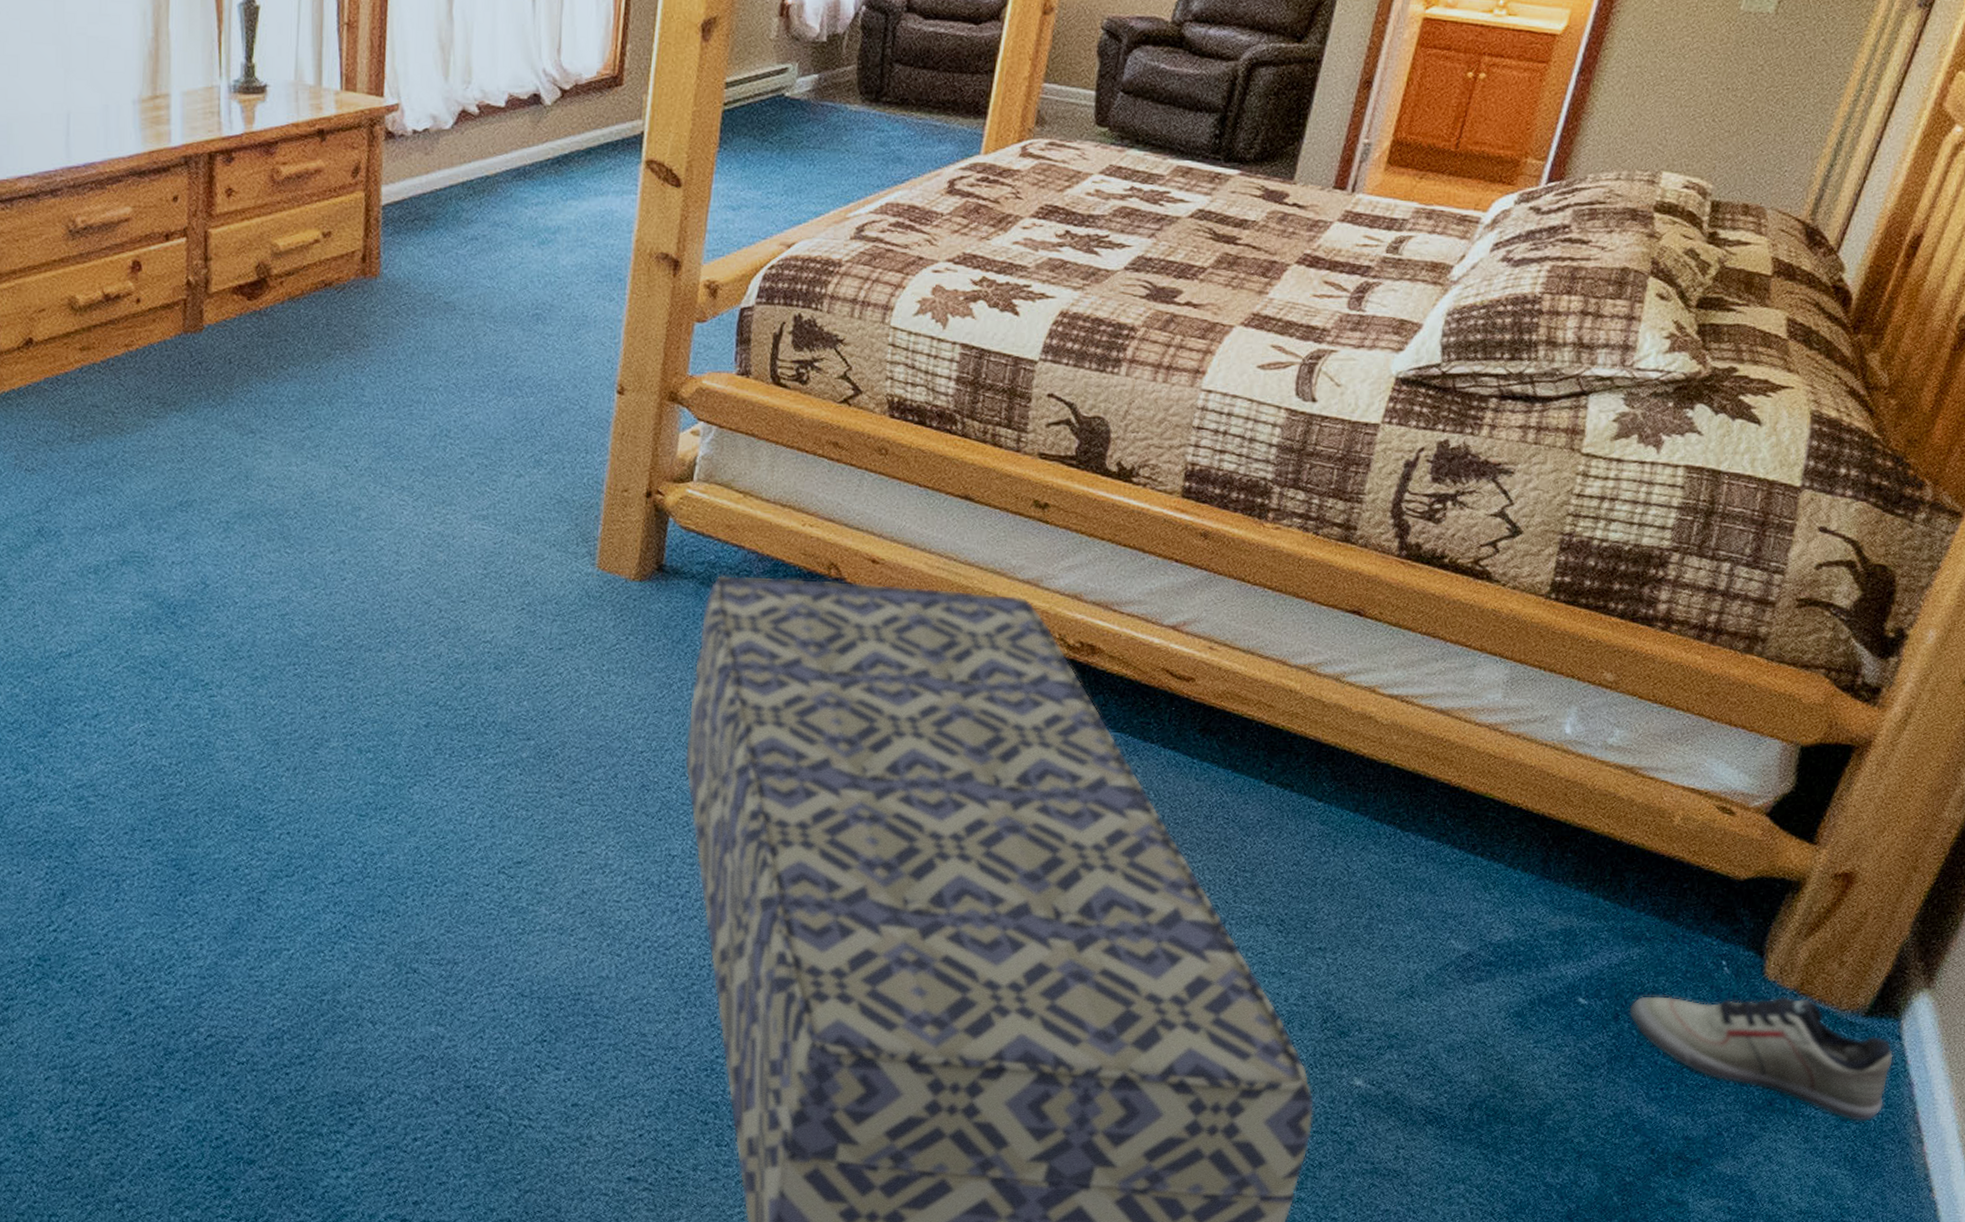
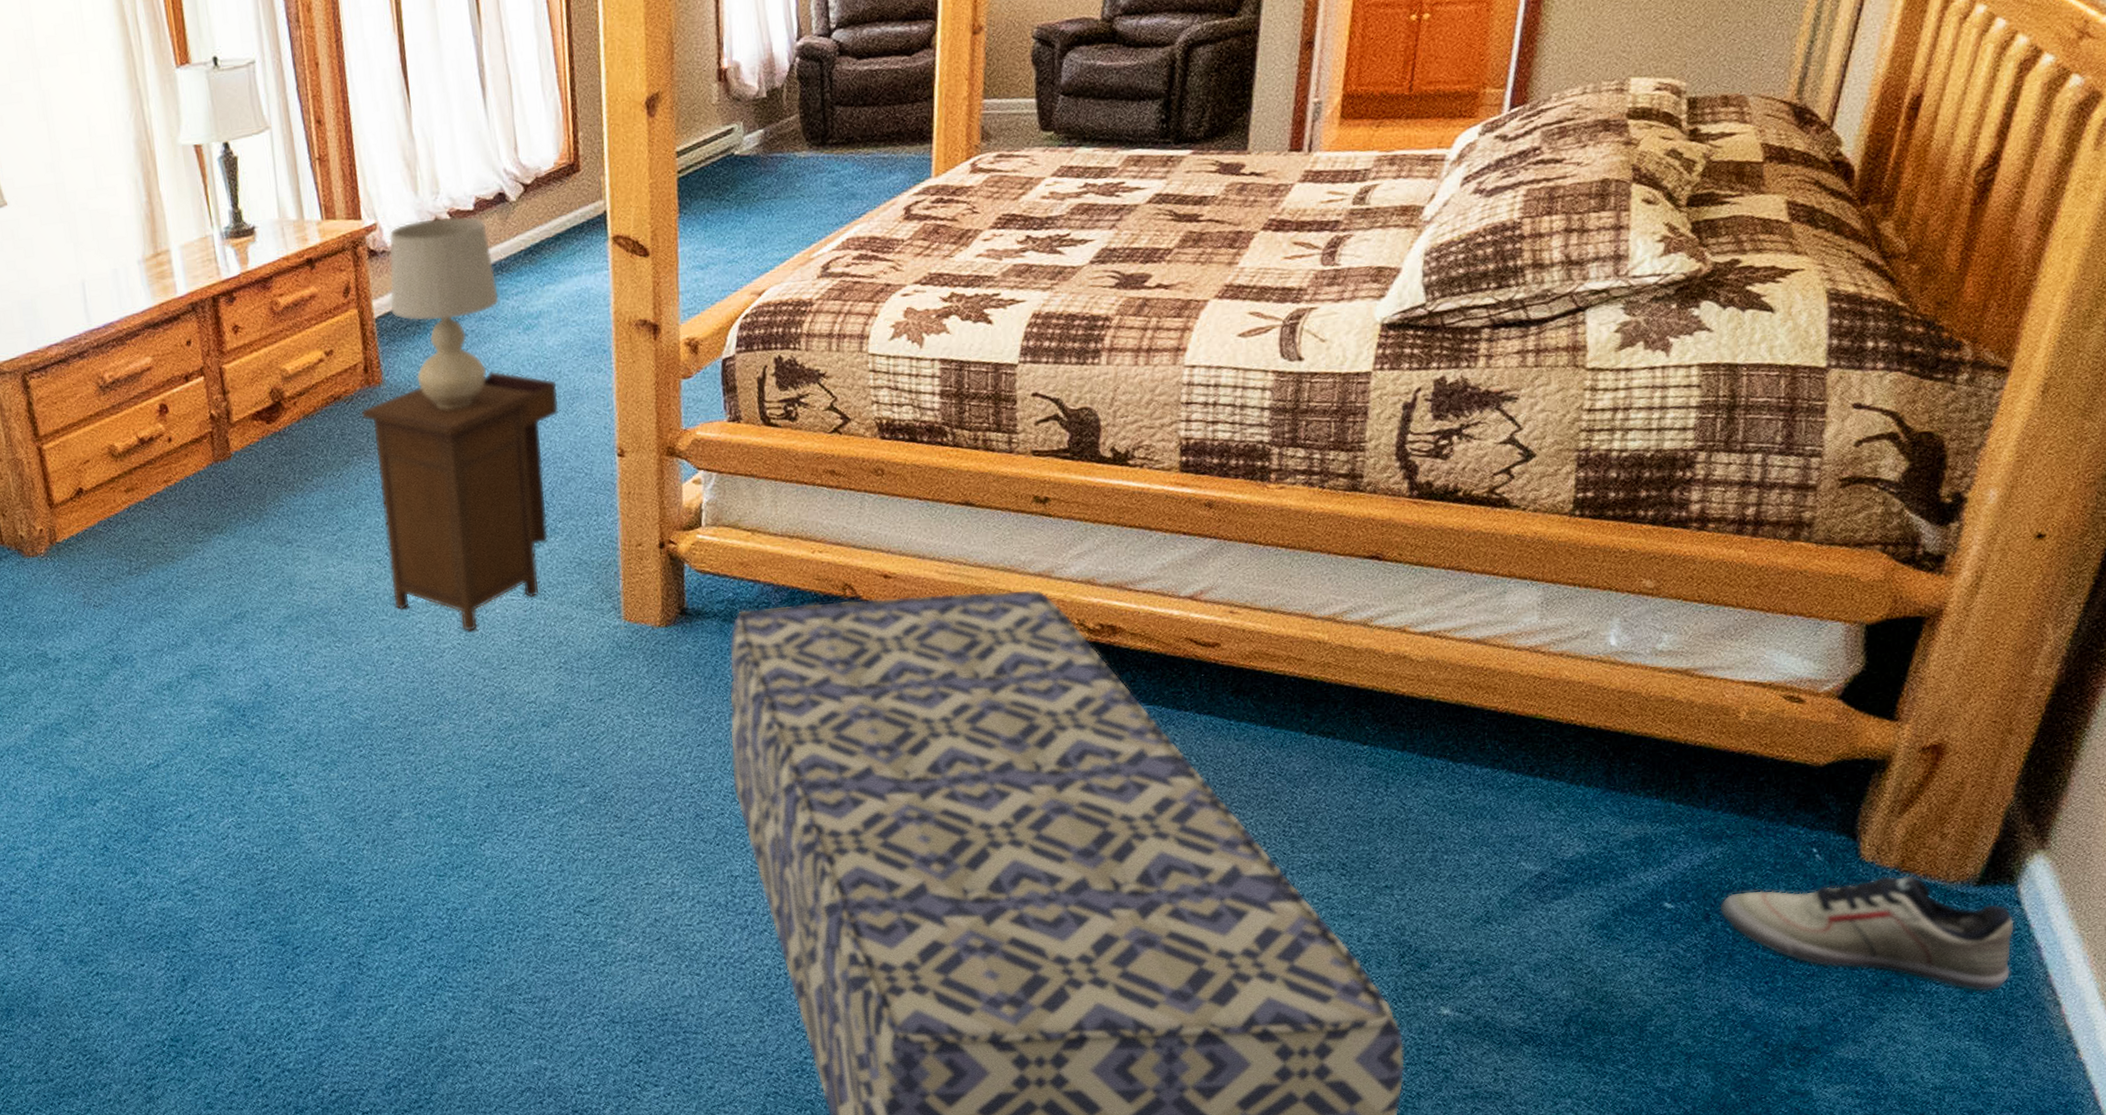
nightstand: none [352,281,563,557] -> present [362,371,559,632]
table lamp: none [400,108,518,316] -> present [389,216,499,410]

